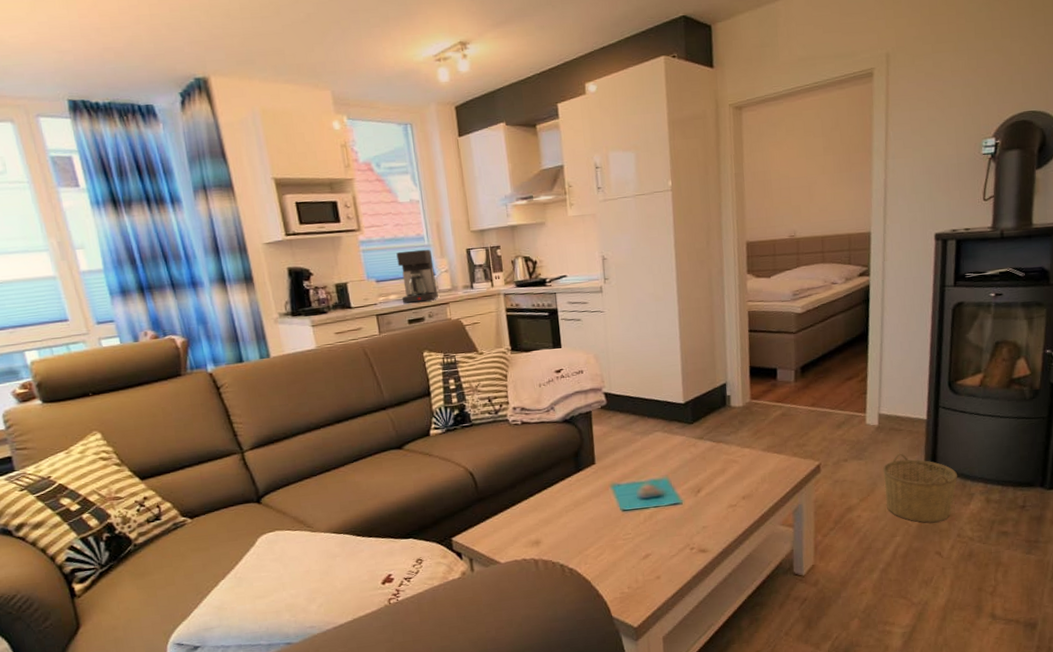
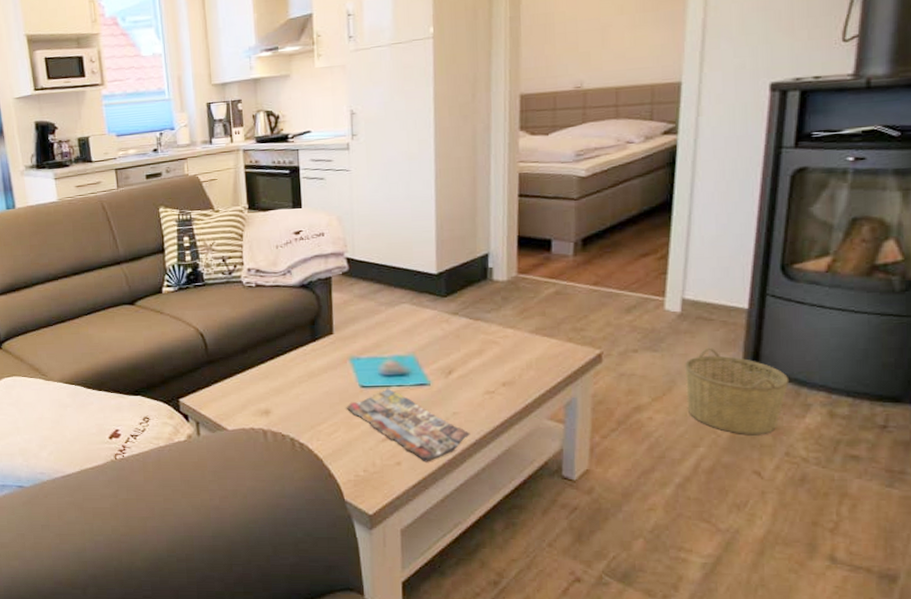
coffee maker: present [396,249,438,303] -> none [137,103,177,158]
magazine: none [609,510,718,573] -> present [346,388,470,461]

